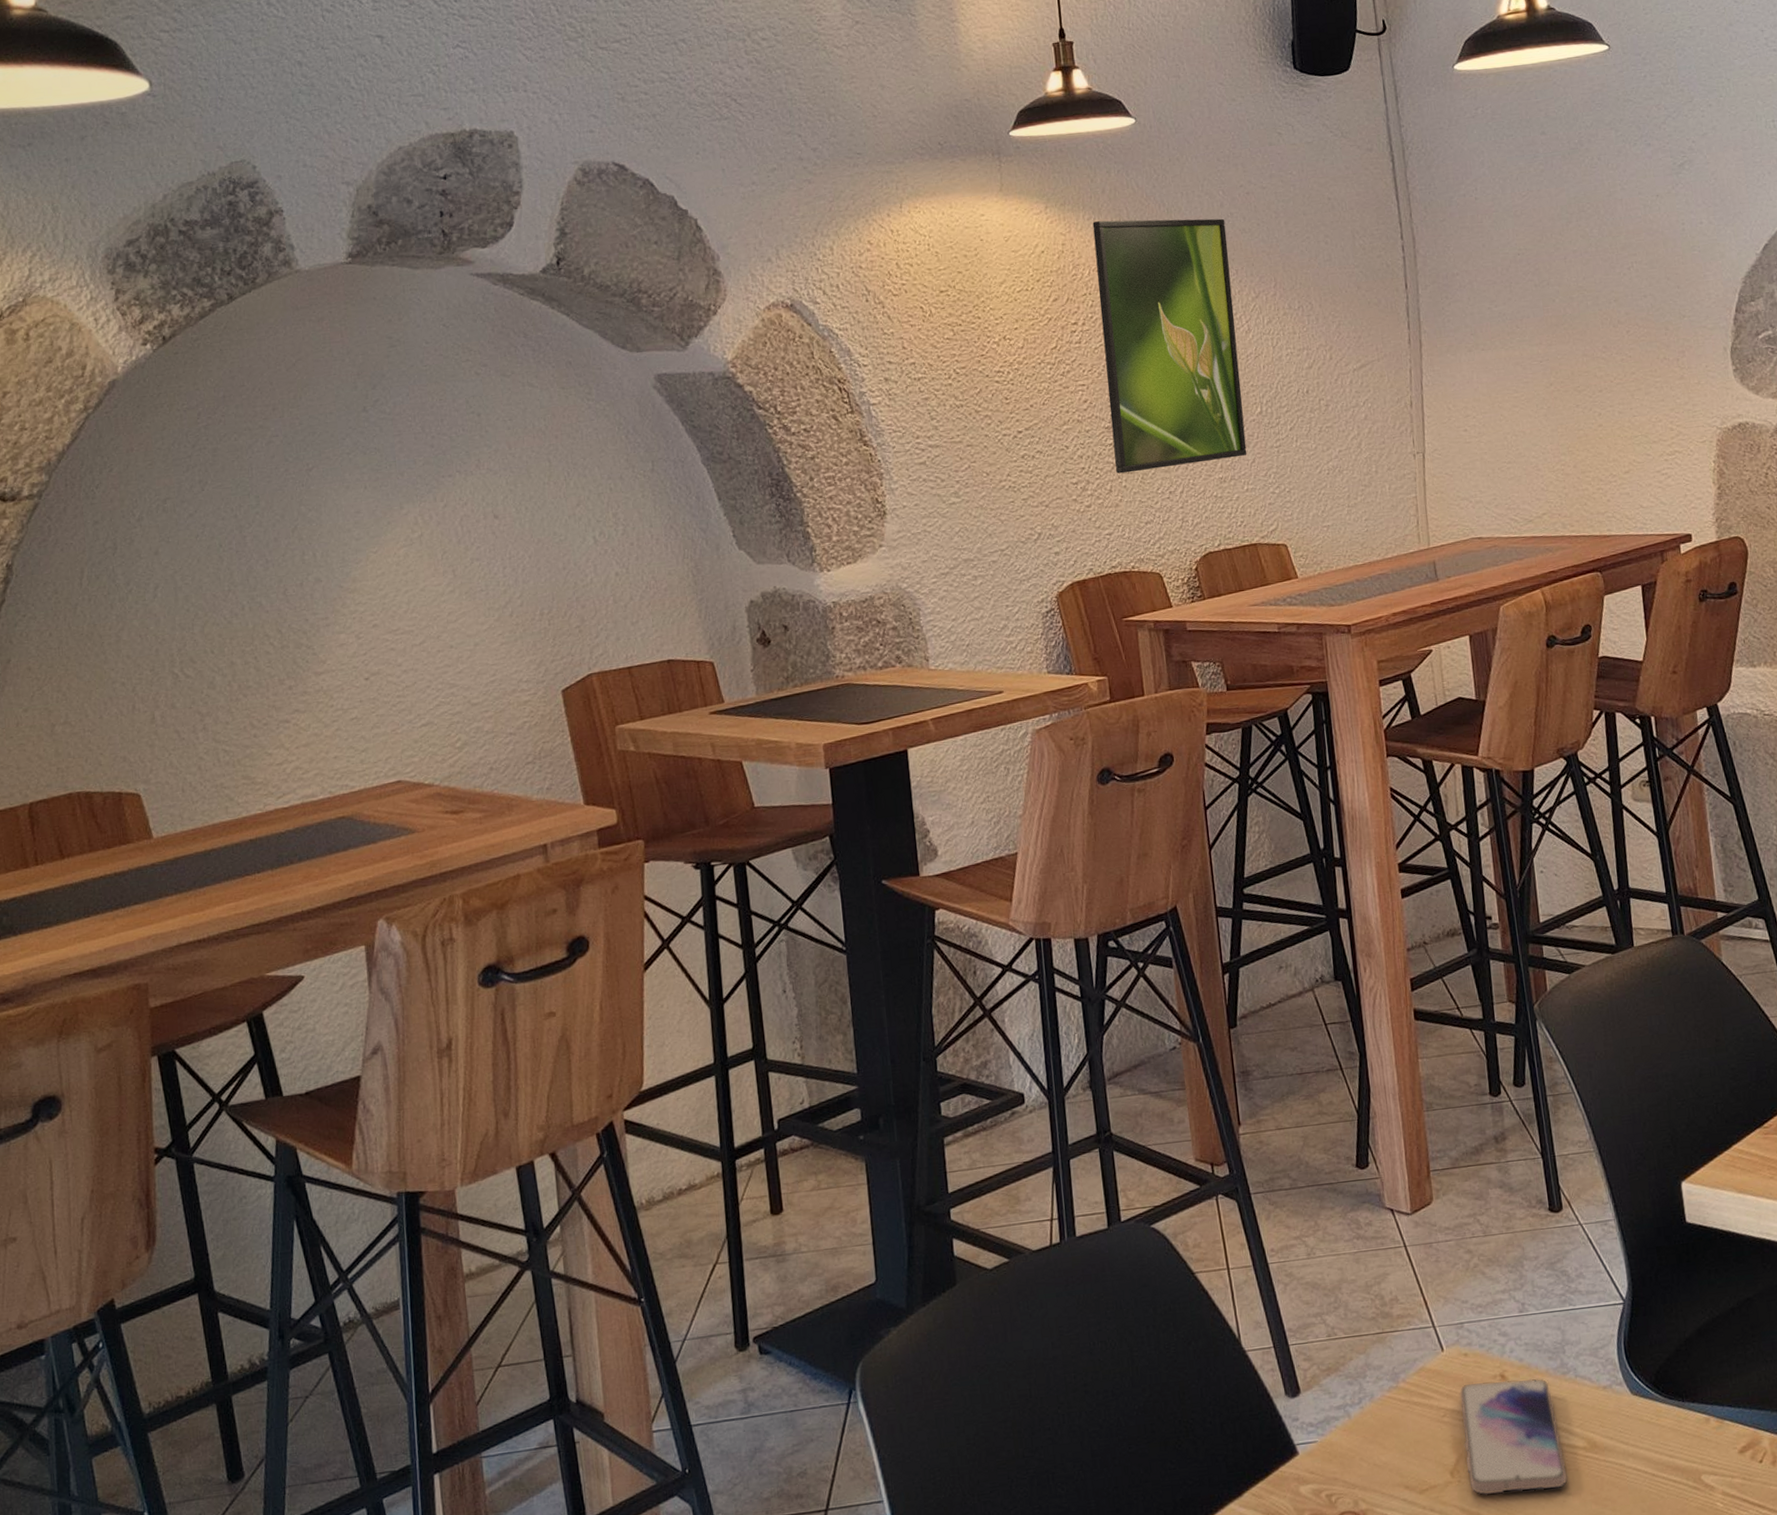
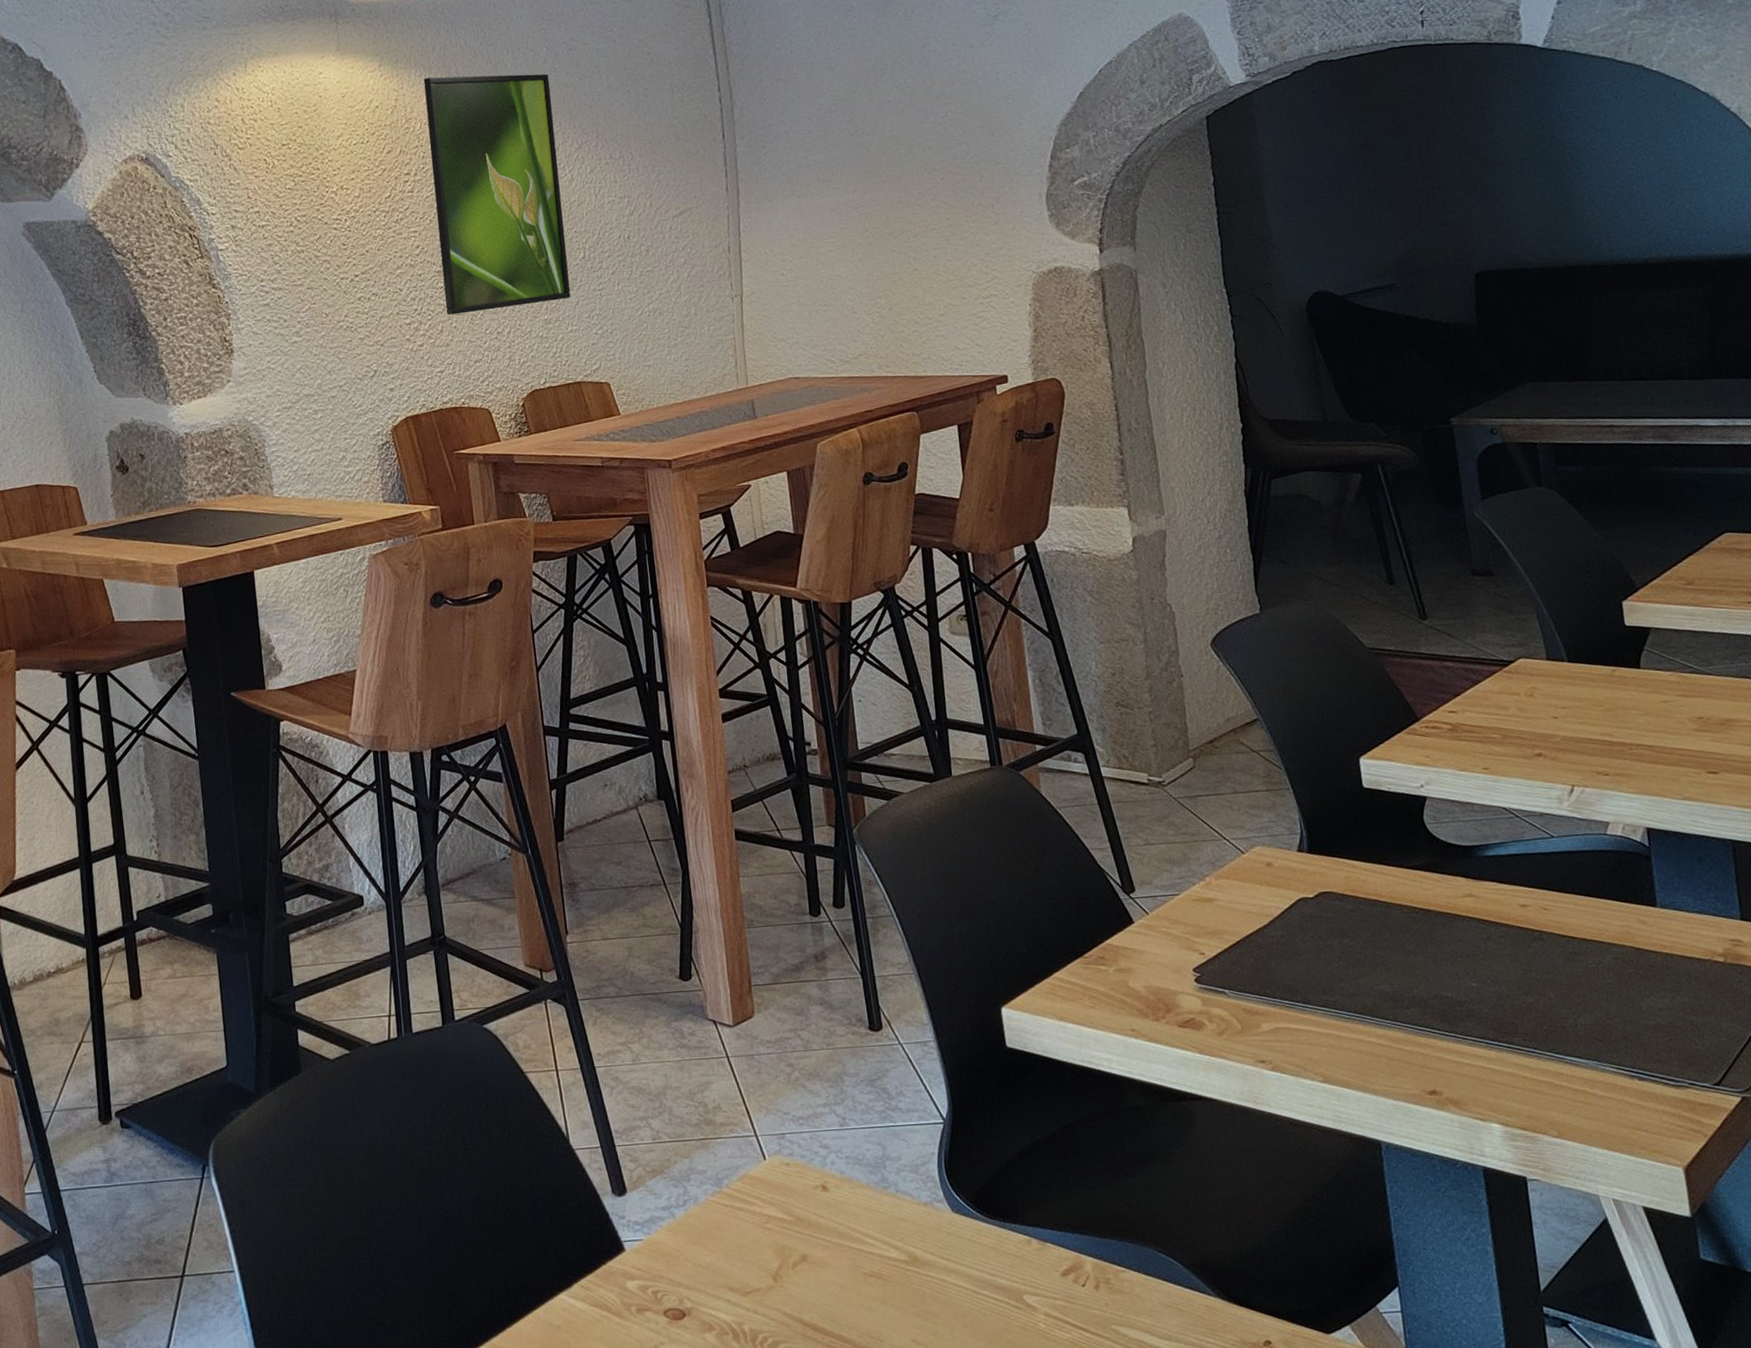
smartphone: present [1459,1378,1568,1496] -> none [781,1191,889,1302]

